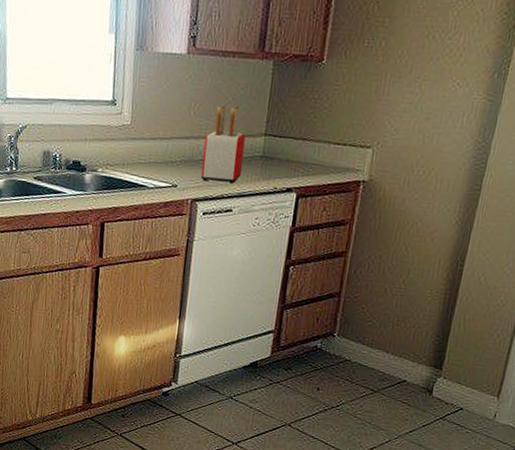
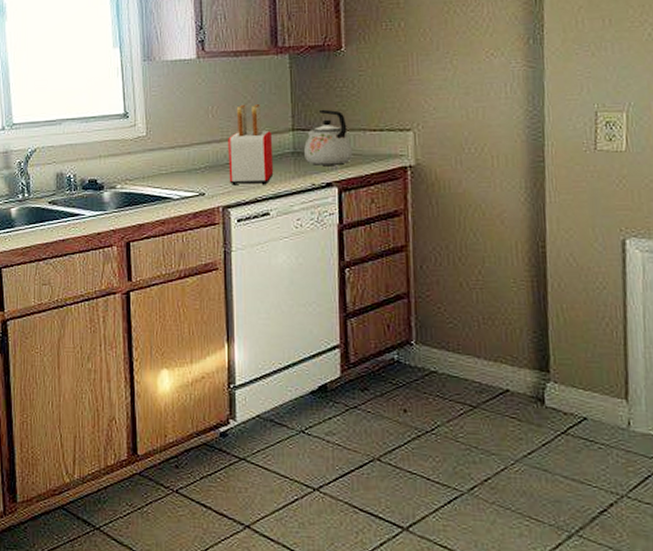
kettle: none [272,118,316,173] -> present [304,109,353,165]

